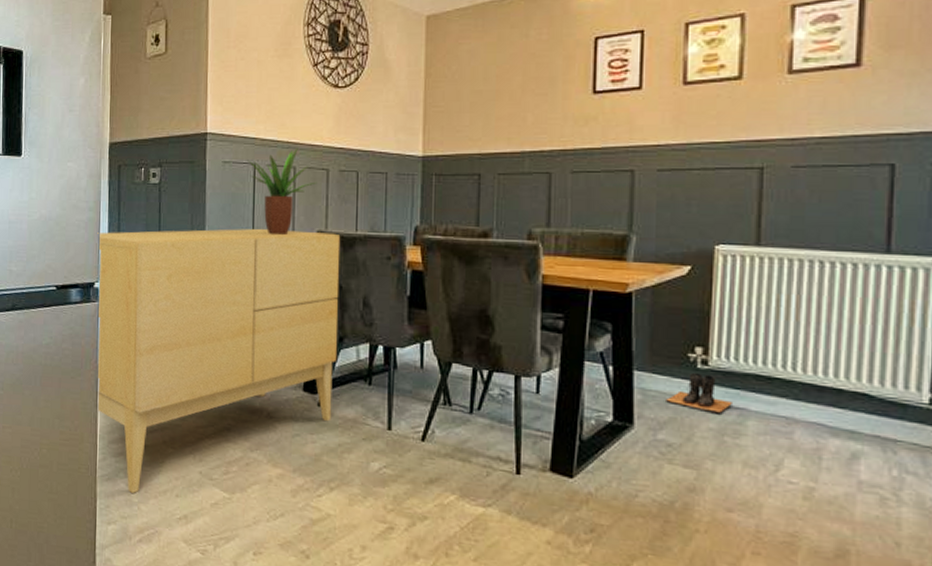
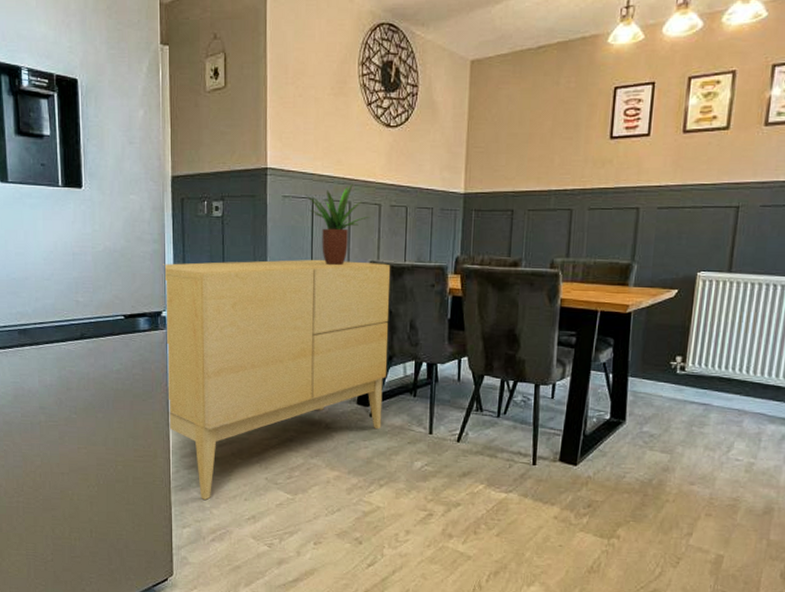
boots: present [666,373,732,414] -> none [651,378,701,410]

